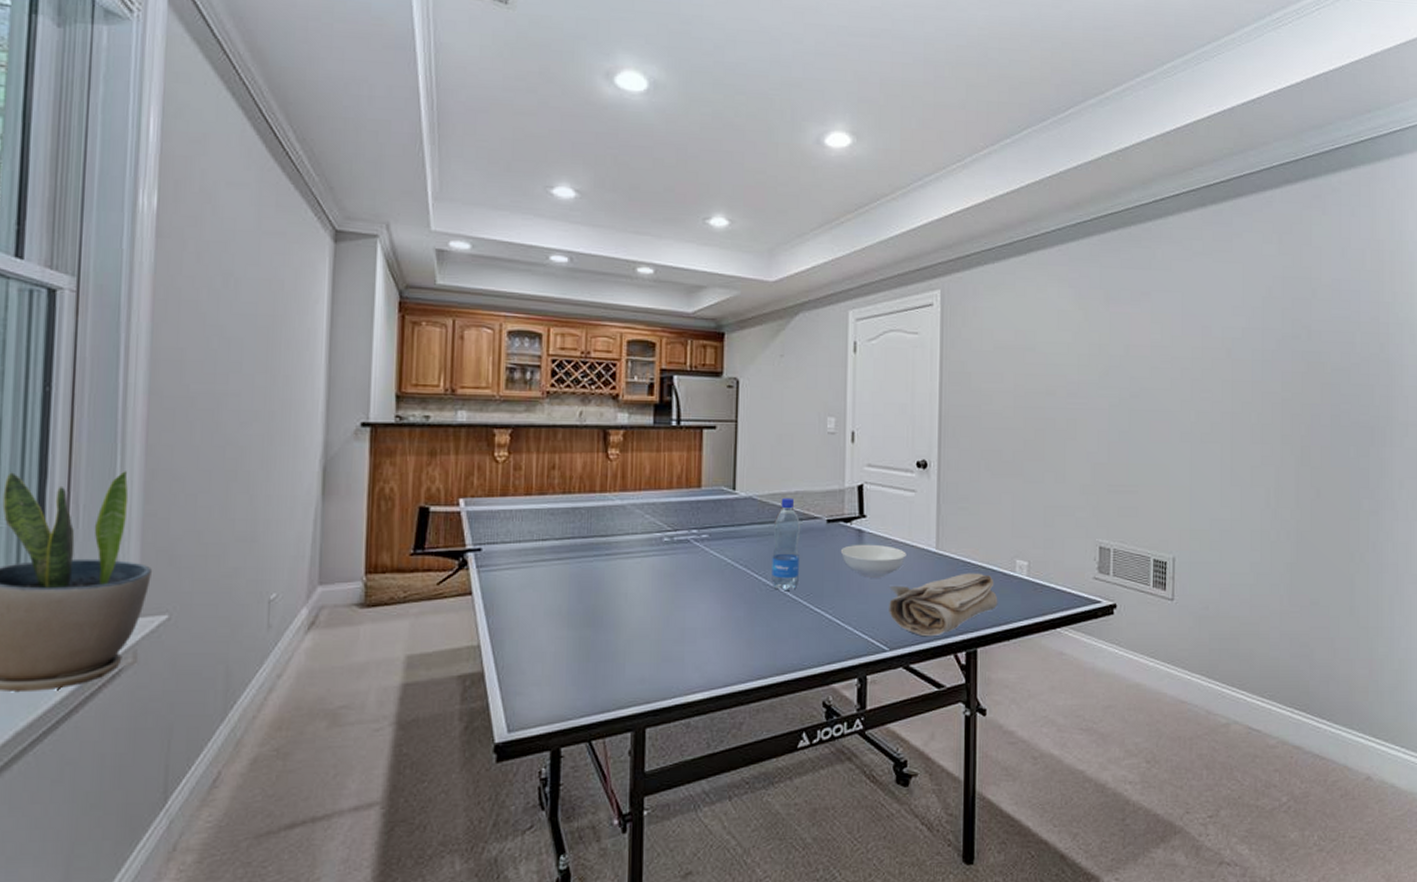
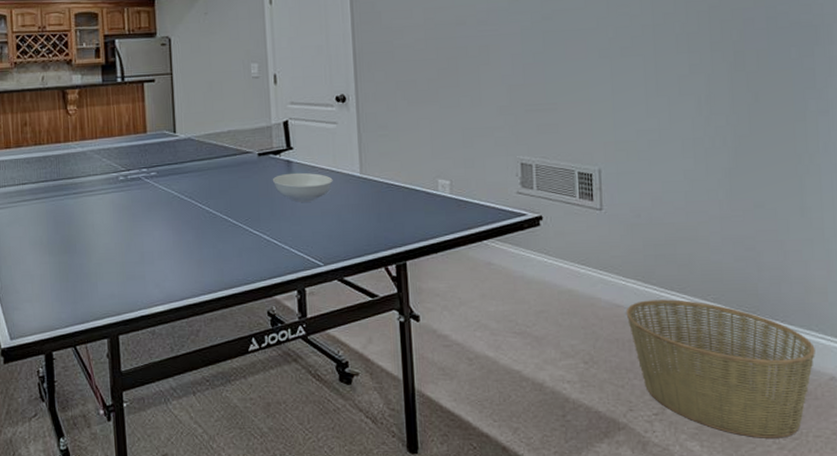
bottle: present [772,497,800,592] -> none [211,136,237,218]
towel: present [889,573,998,637] -> none [319,193,424,253]
basket: none [1189,696,1355,840] -> present [626,299,815,438]

